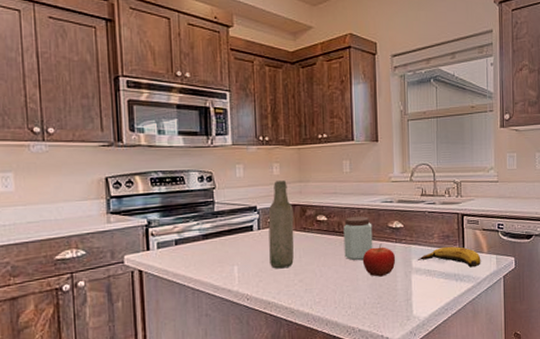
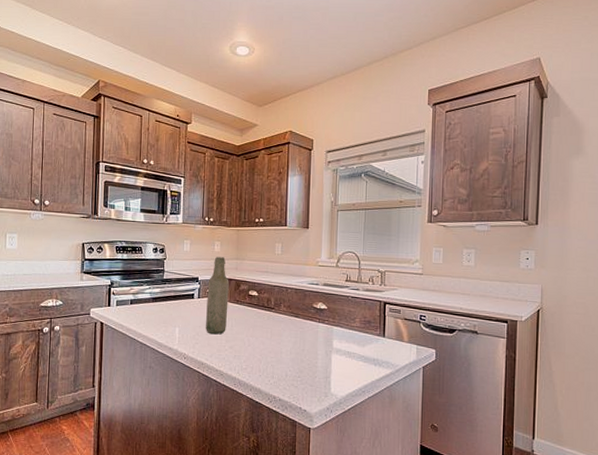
peanut butter: present [343,216,373,261] -> none [271,295,298,336]
fruit: present [362,243,396,277] -> none [287,321,318,353]
banana: present [418,246,481,268] -> none [339,331,401,355]

